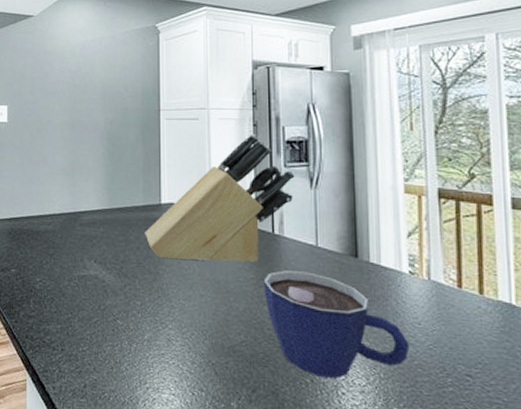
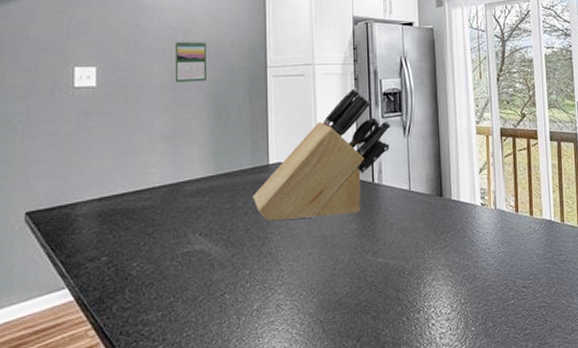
calendar: none [73,84,102,122] -> present [175,41,206,82]
cup: present [263,270,410,378] -> none [365,215,483,313]

